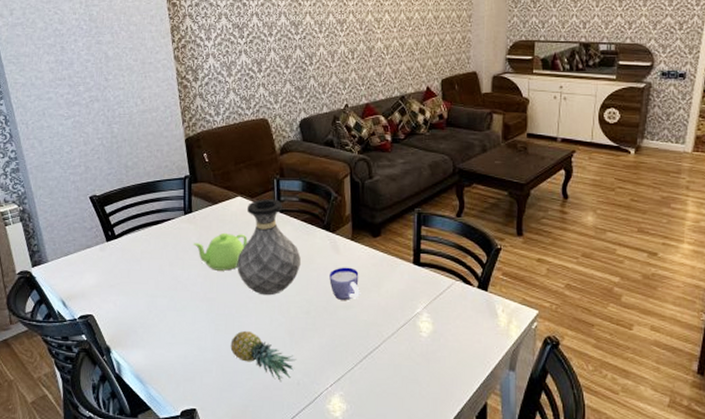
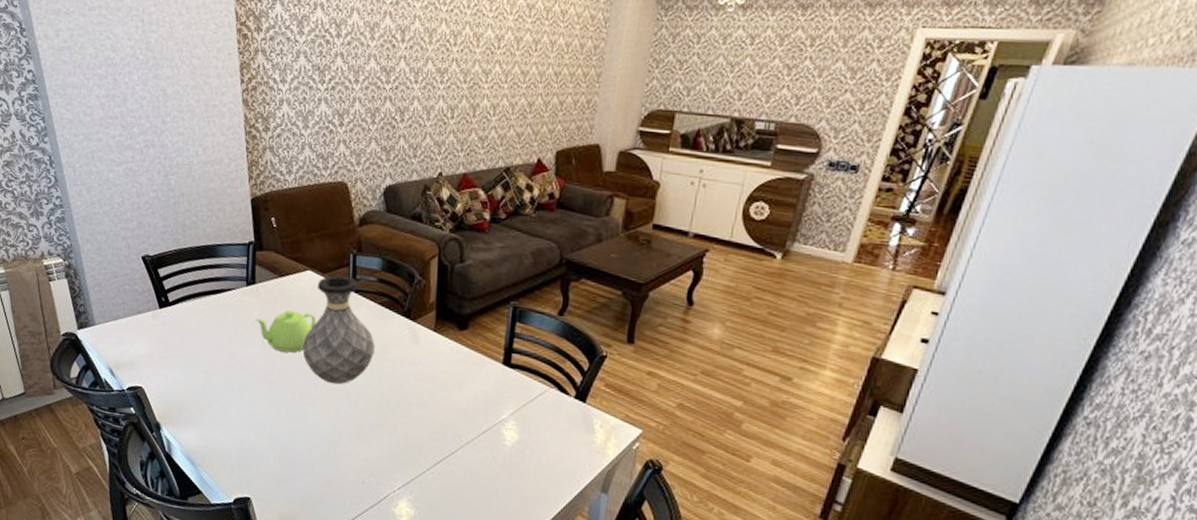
fruit: present [230,330,297,382] -> none [290,419,363,480]
cup: present [329,267,360,300] -> none [405,360,440,398]

